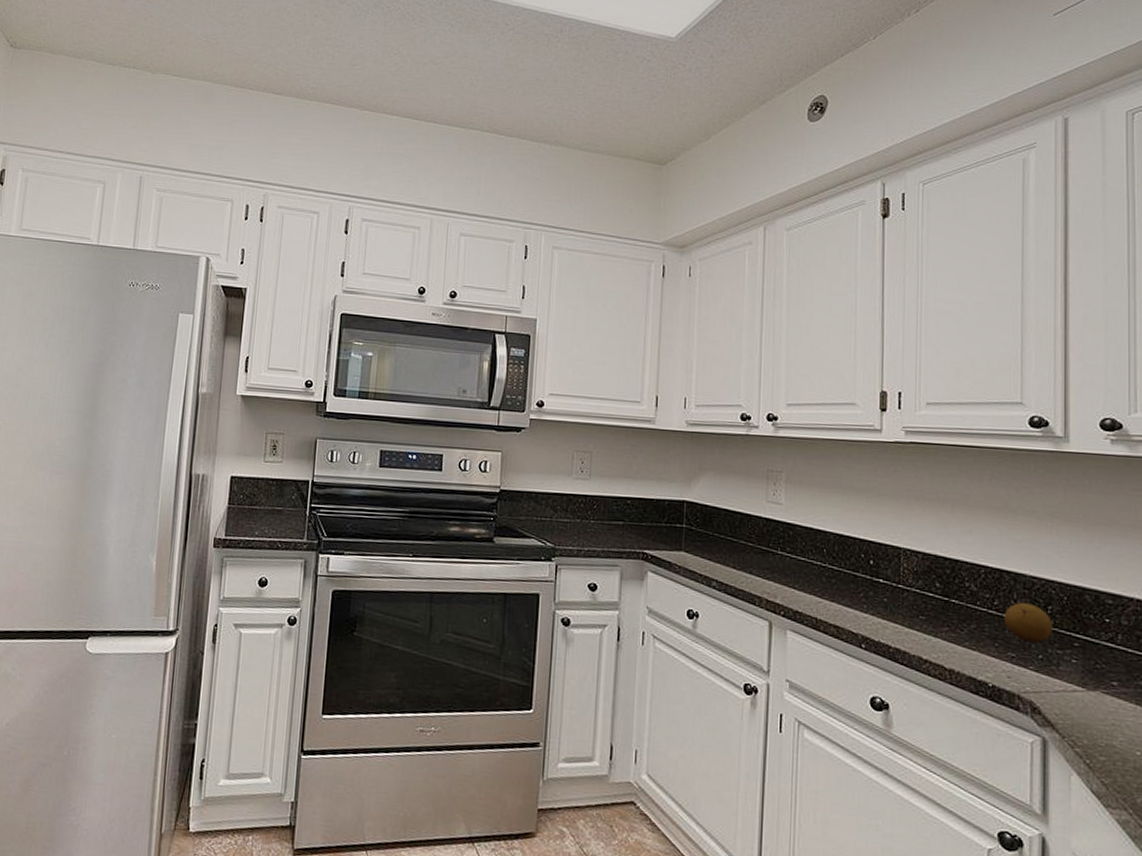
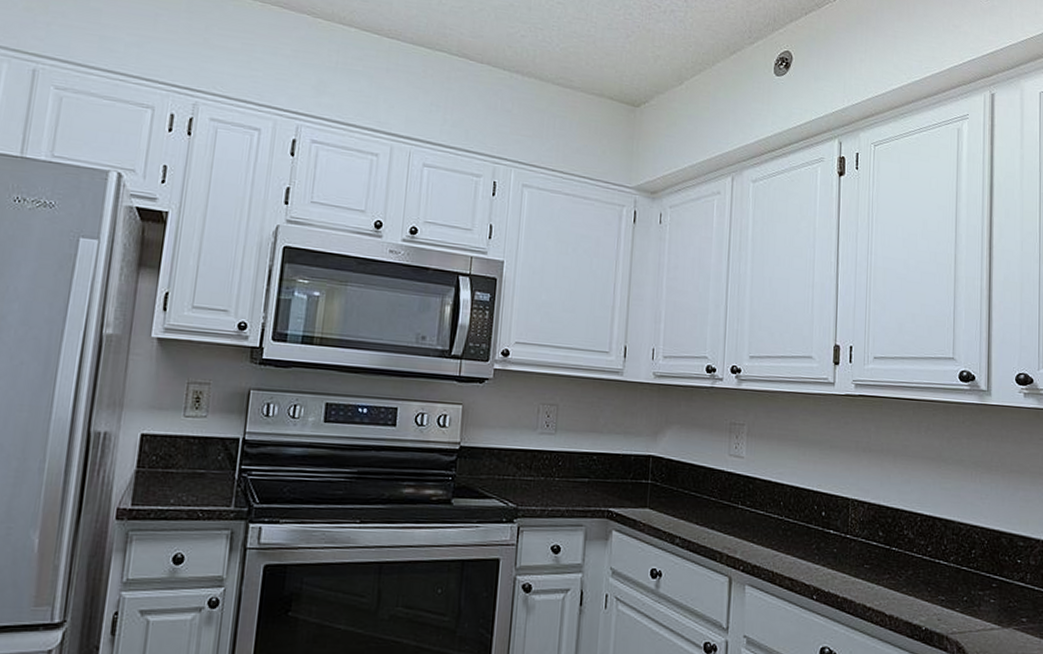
fruit: present [1003,602,1052,643] -> none [935,547,975,586]

